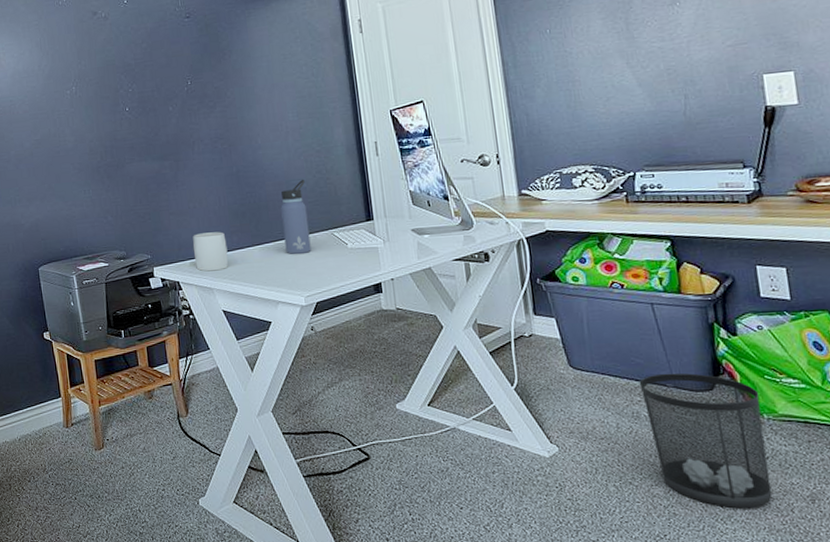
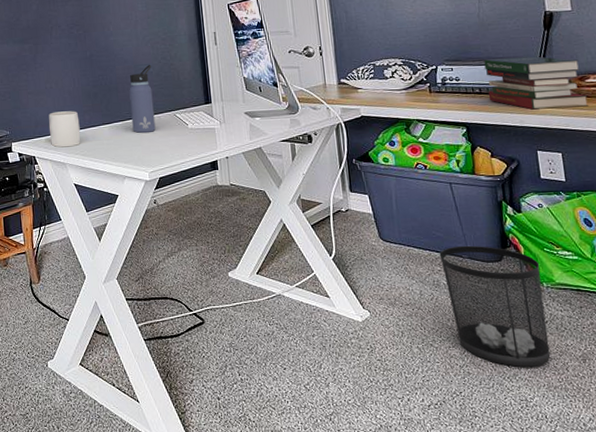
books: none [691,158,820,219] -> present [484,56,589,110]

